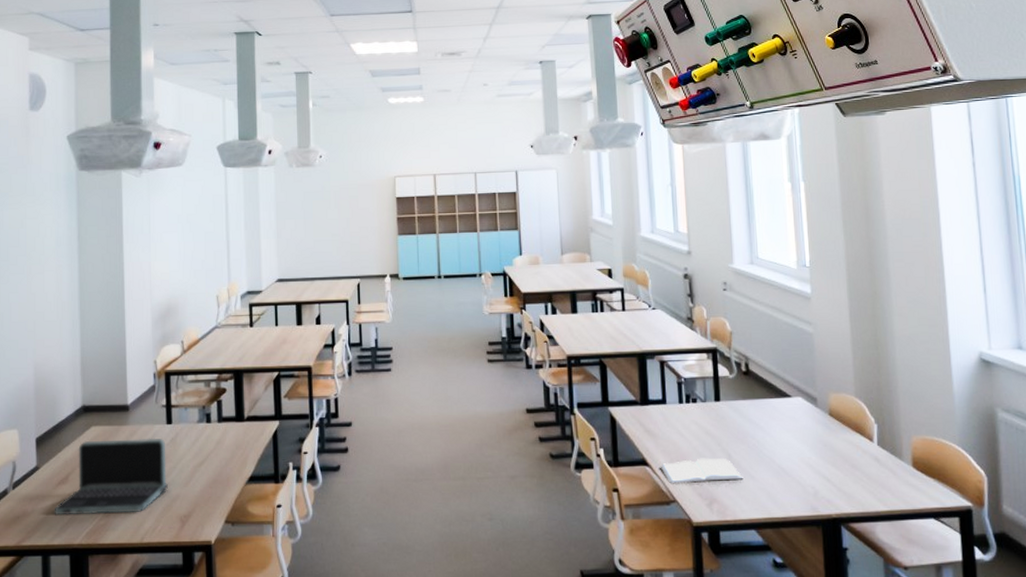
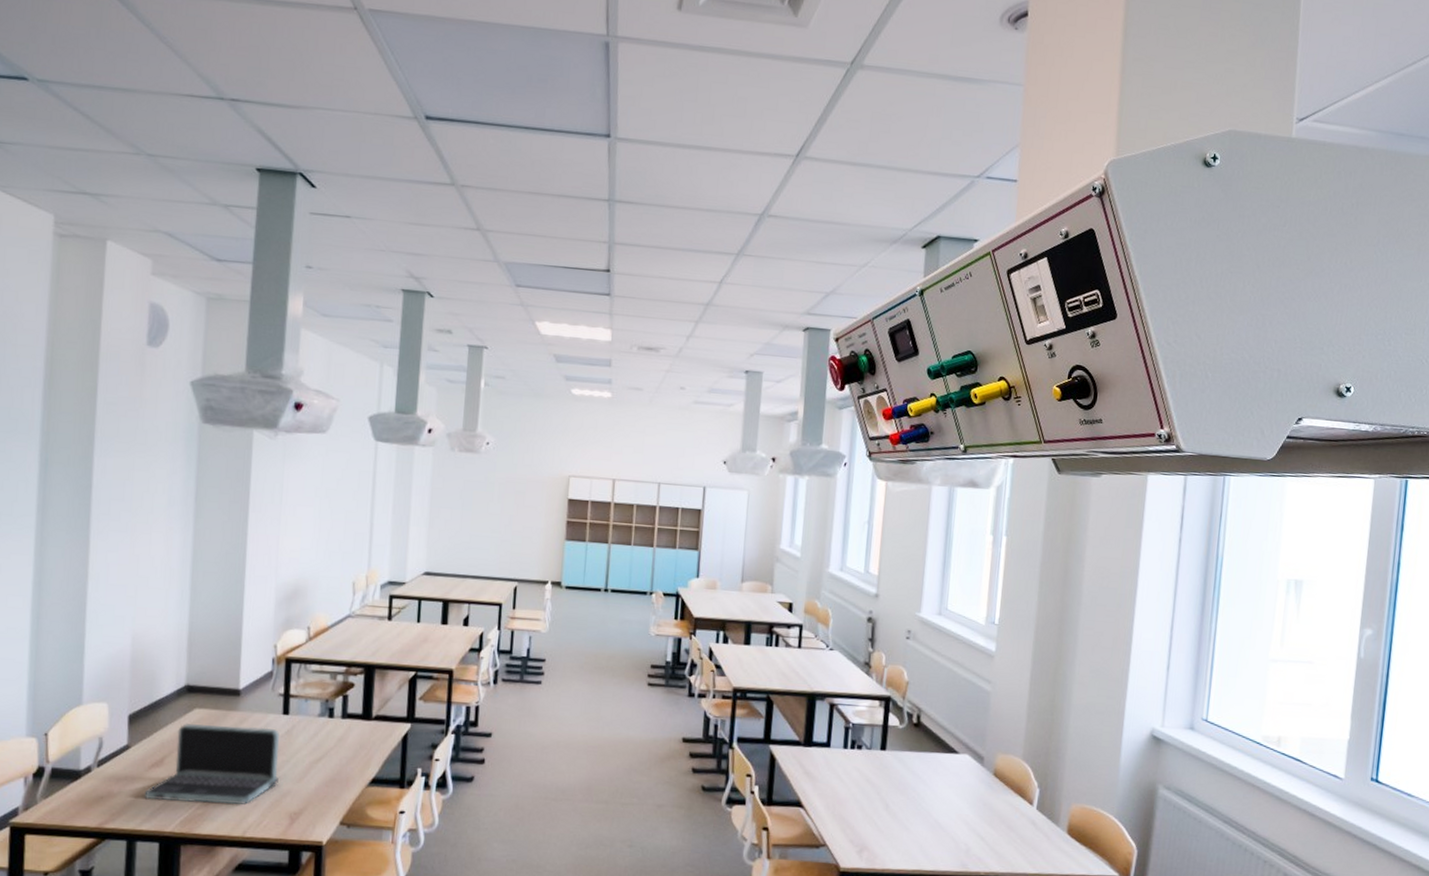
book: present [660,458,743,484] -> none [814,805,898,830]

